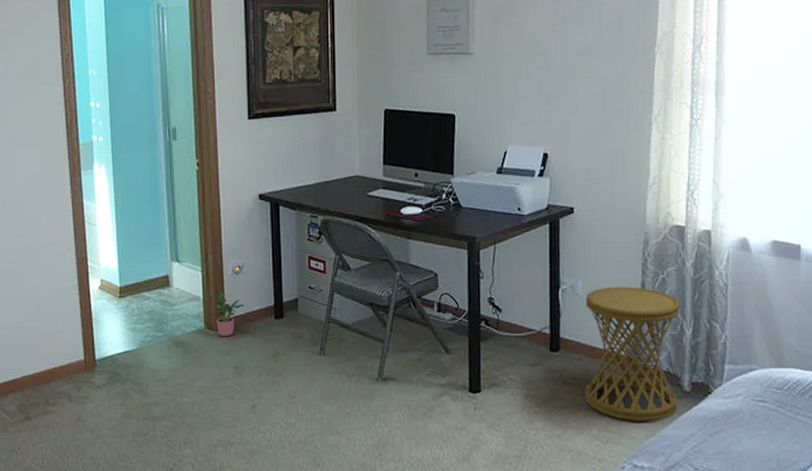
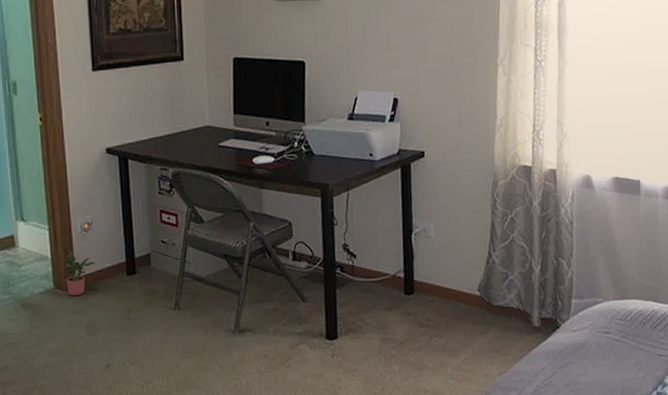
side table: present [584,286,680,421] -> none [437,227,529,359]

